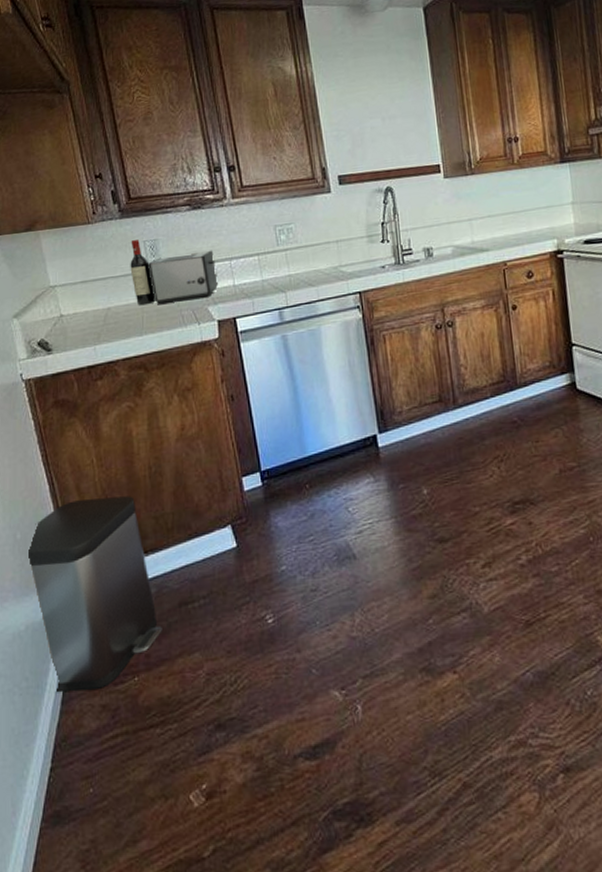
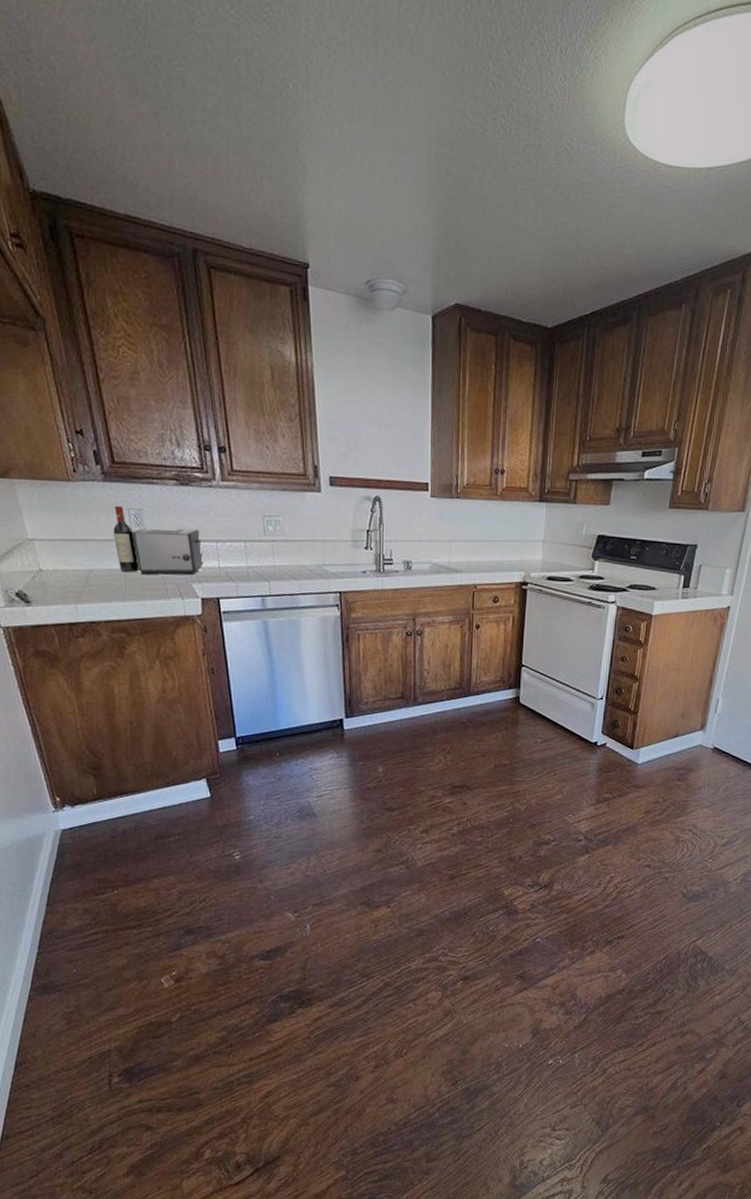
pedal bin: present [29,496,162,691] -> none [12,743,140,897]

